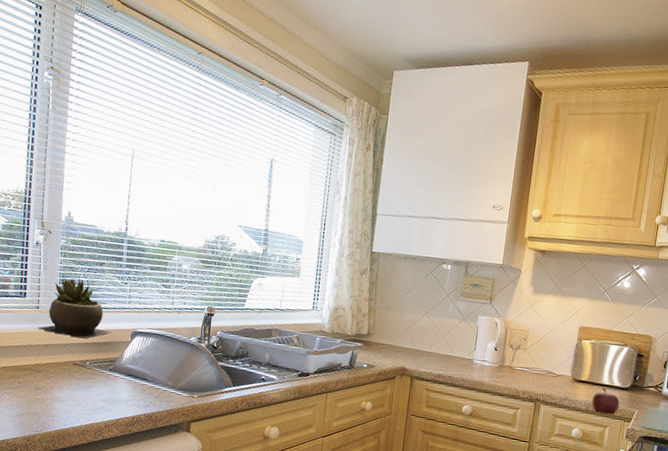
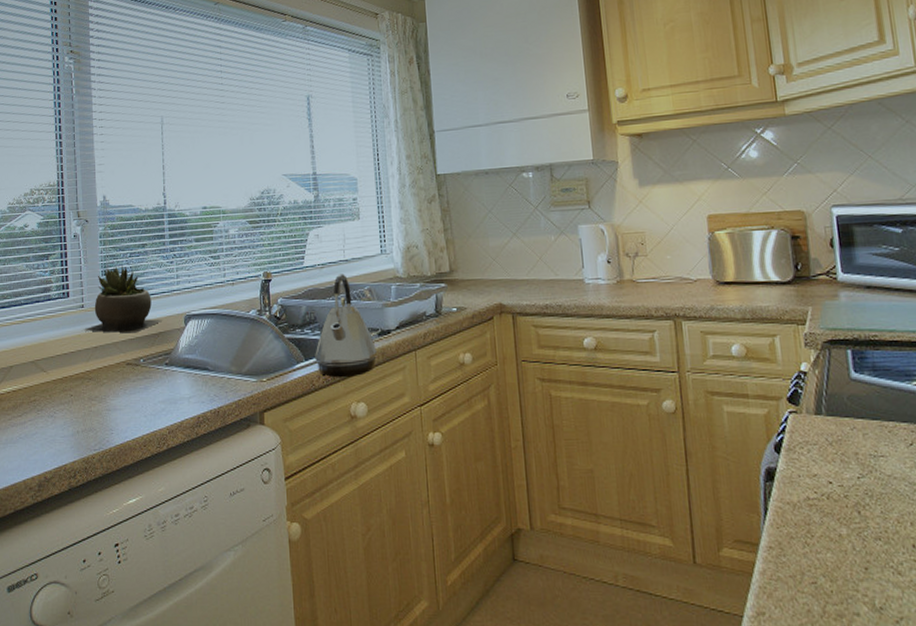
kettle: none [242,320,296,406] -> present [315,274,378,378]
fruit: present [592,388,620,415] -> none [747,286,785,319]

